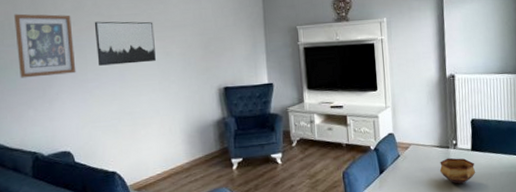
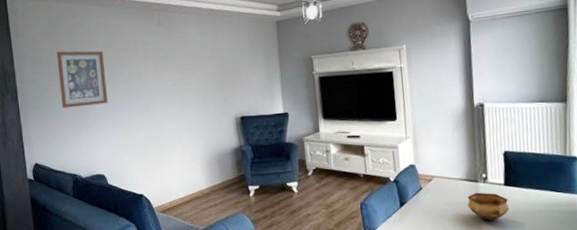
wall art: present [94,21,156,66] -> none [123,55,177,97]

